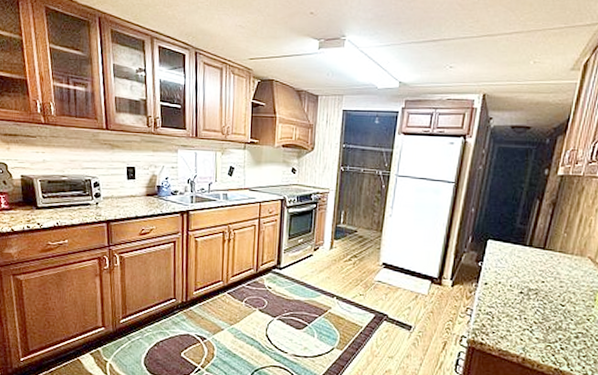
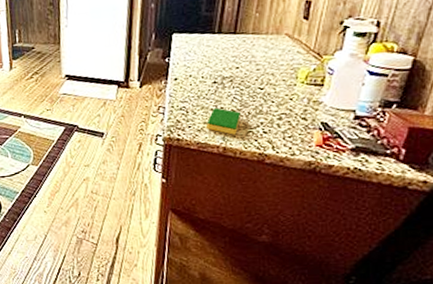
dish sponge: none [509,317,542,347] -> present [206,107,241,135]

